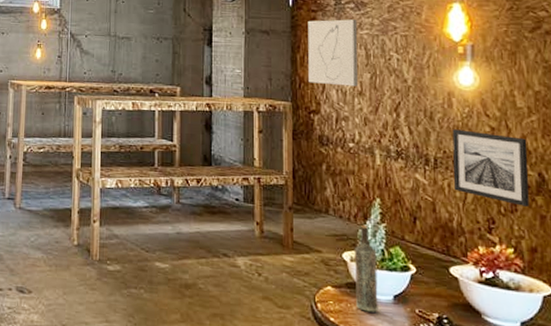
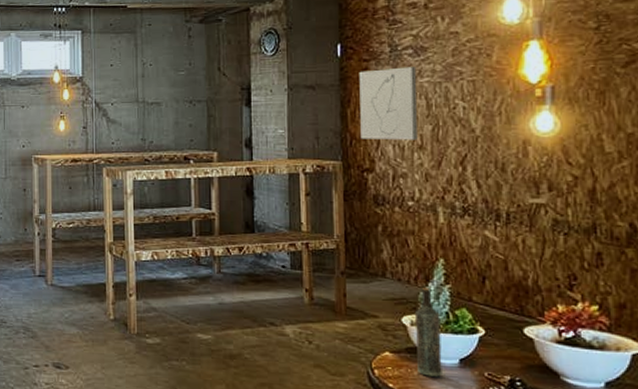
wall art: present [452,129,529,207] -> none [528,180,618,260]

